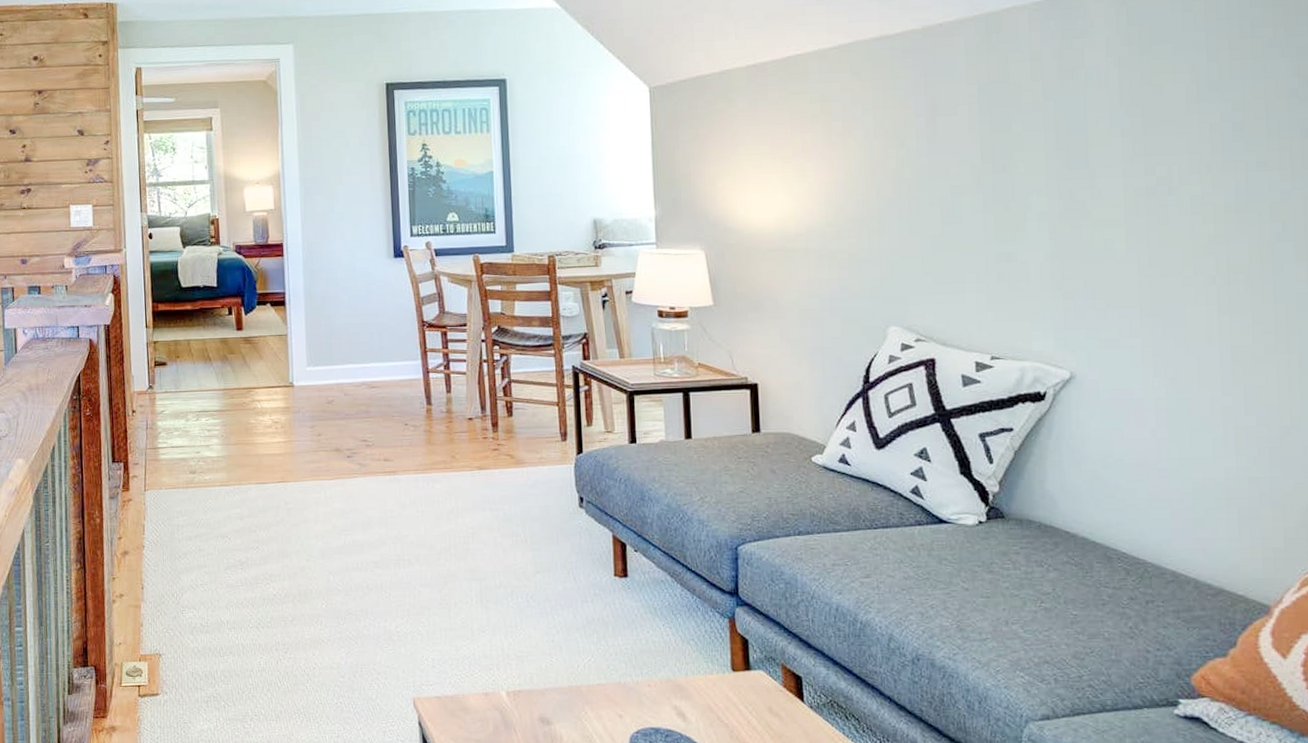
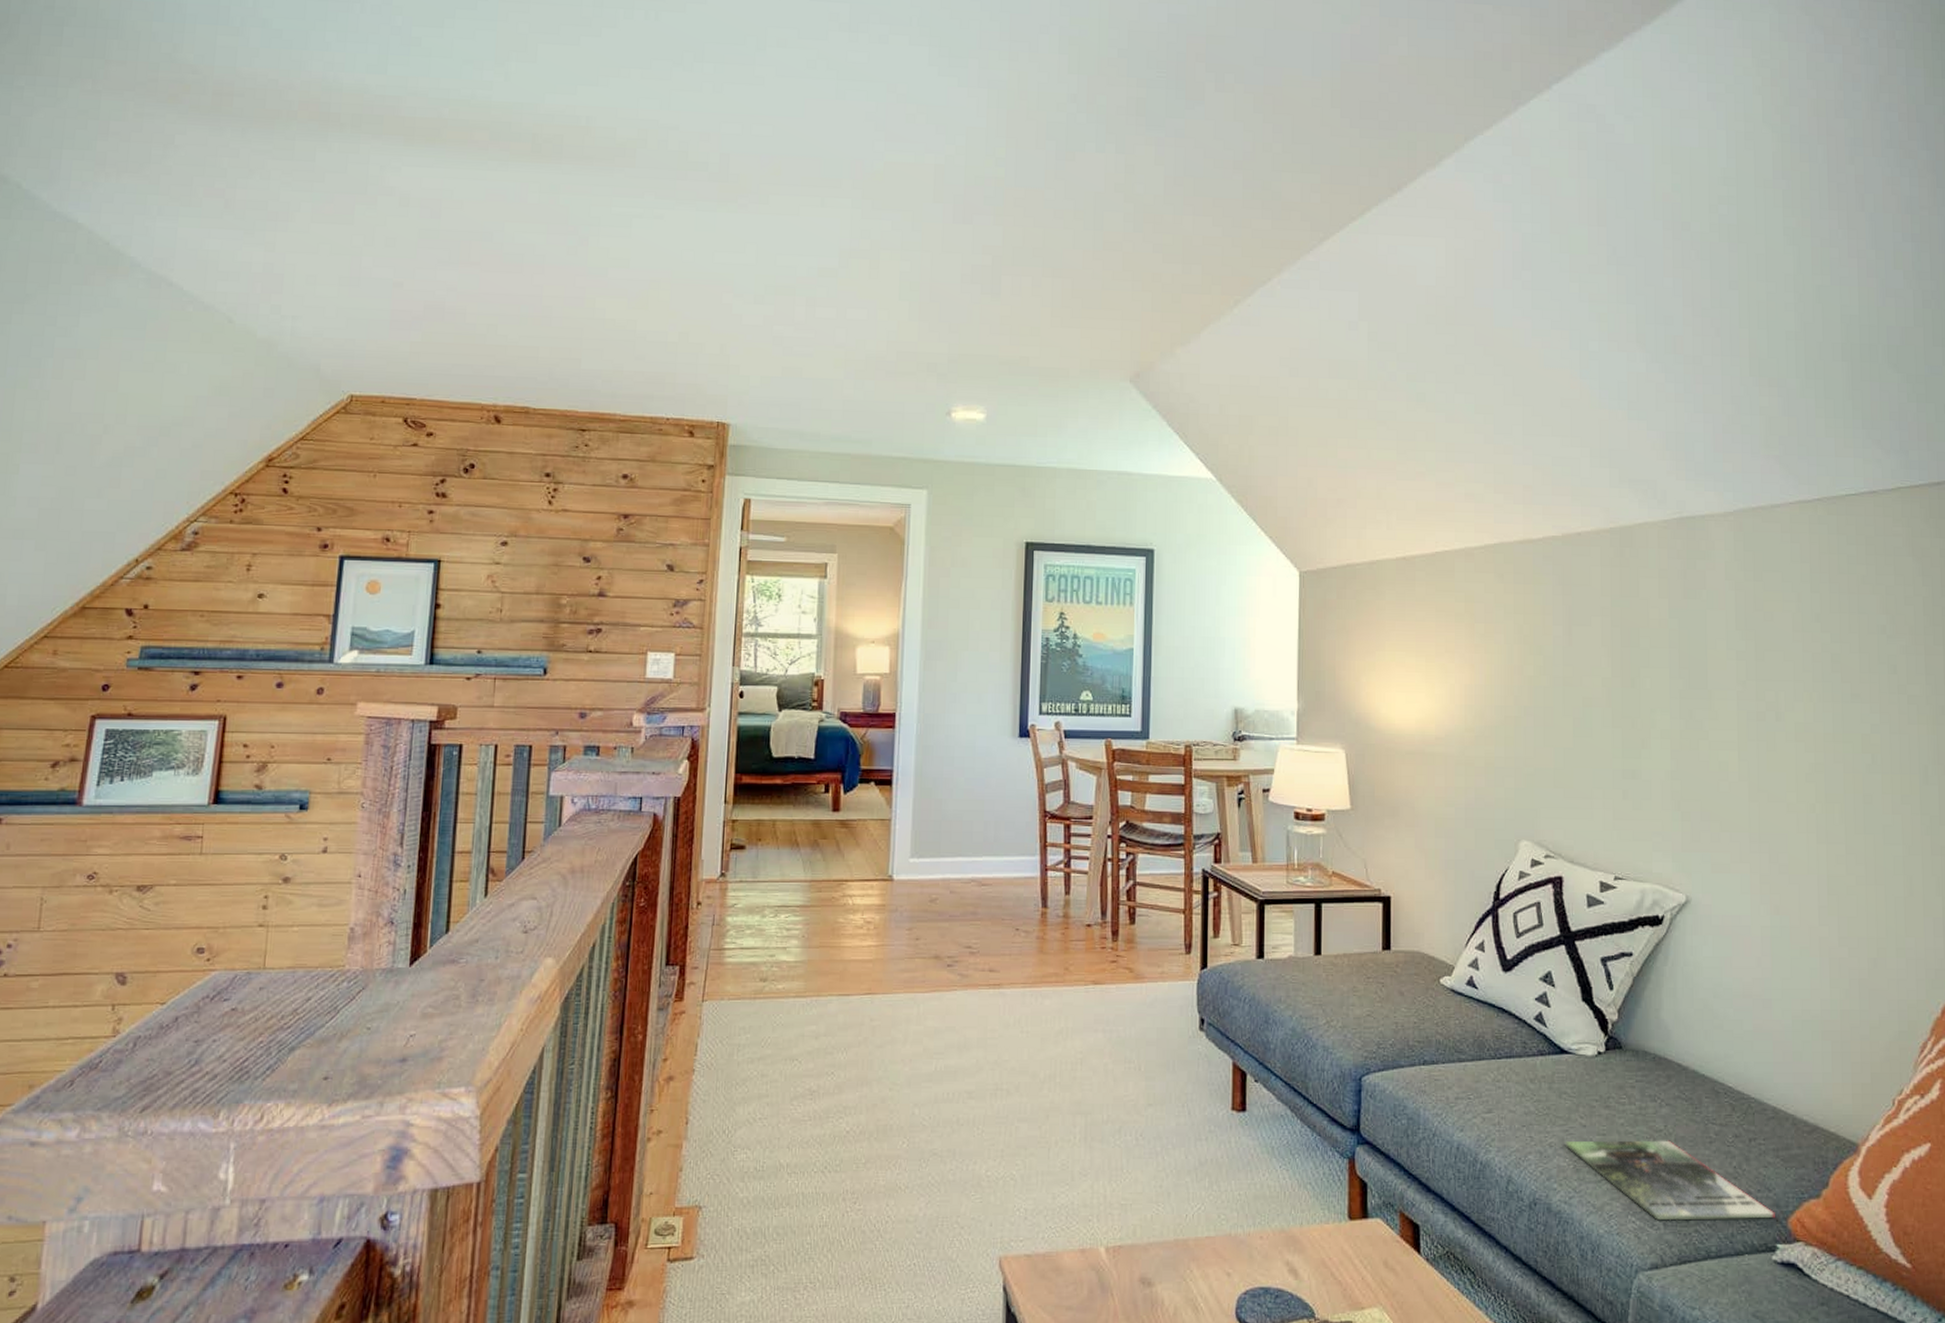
magazine: none [947,602,1177,676] -> present [1565,1140,1775,1221]

